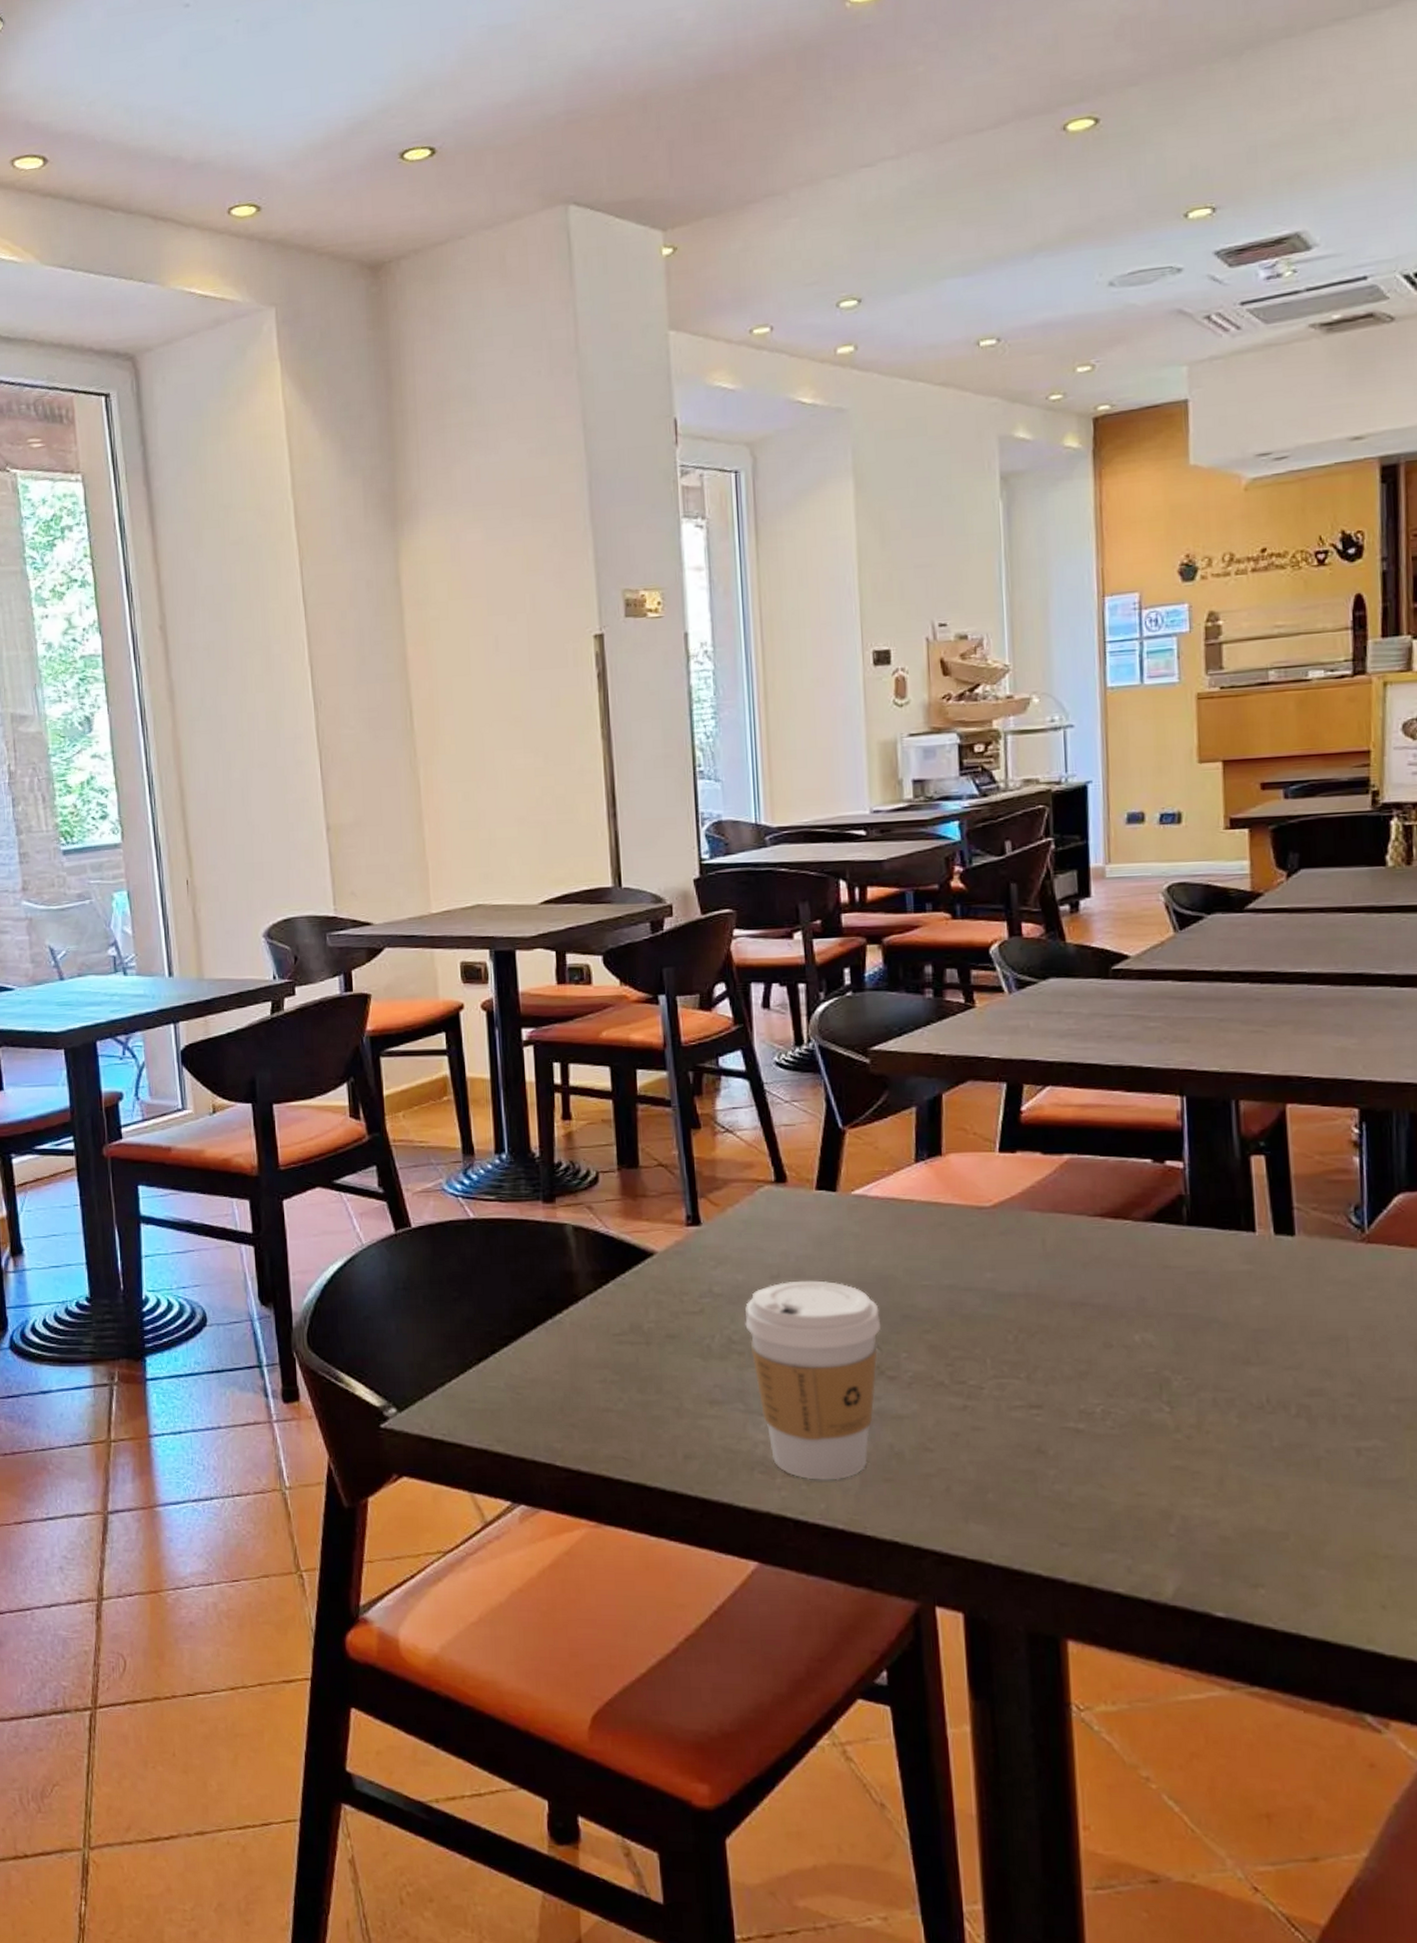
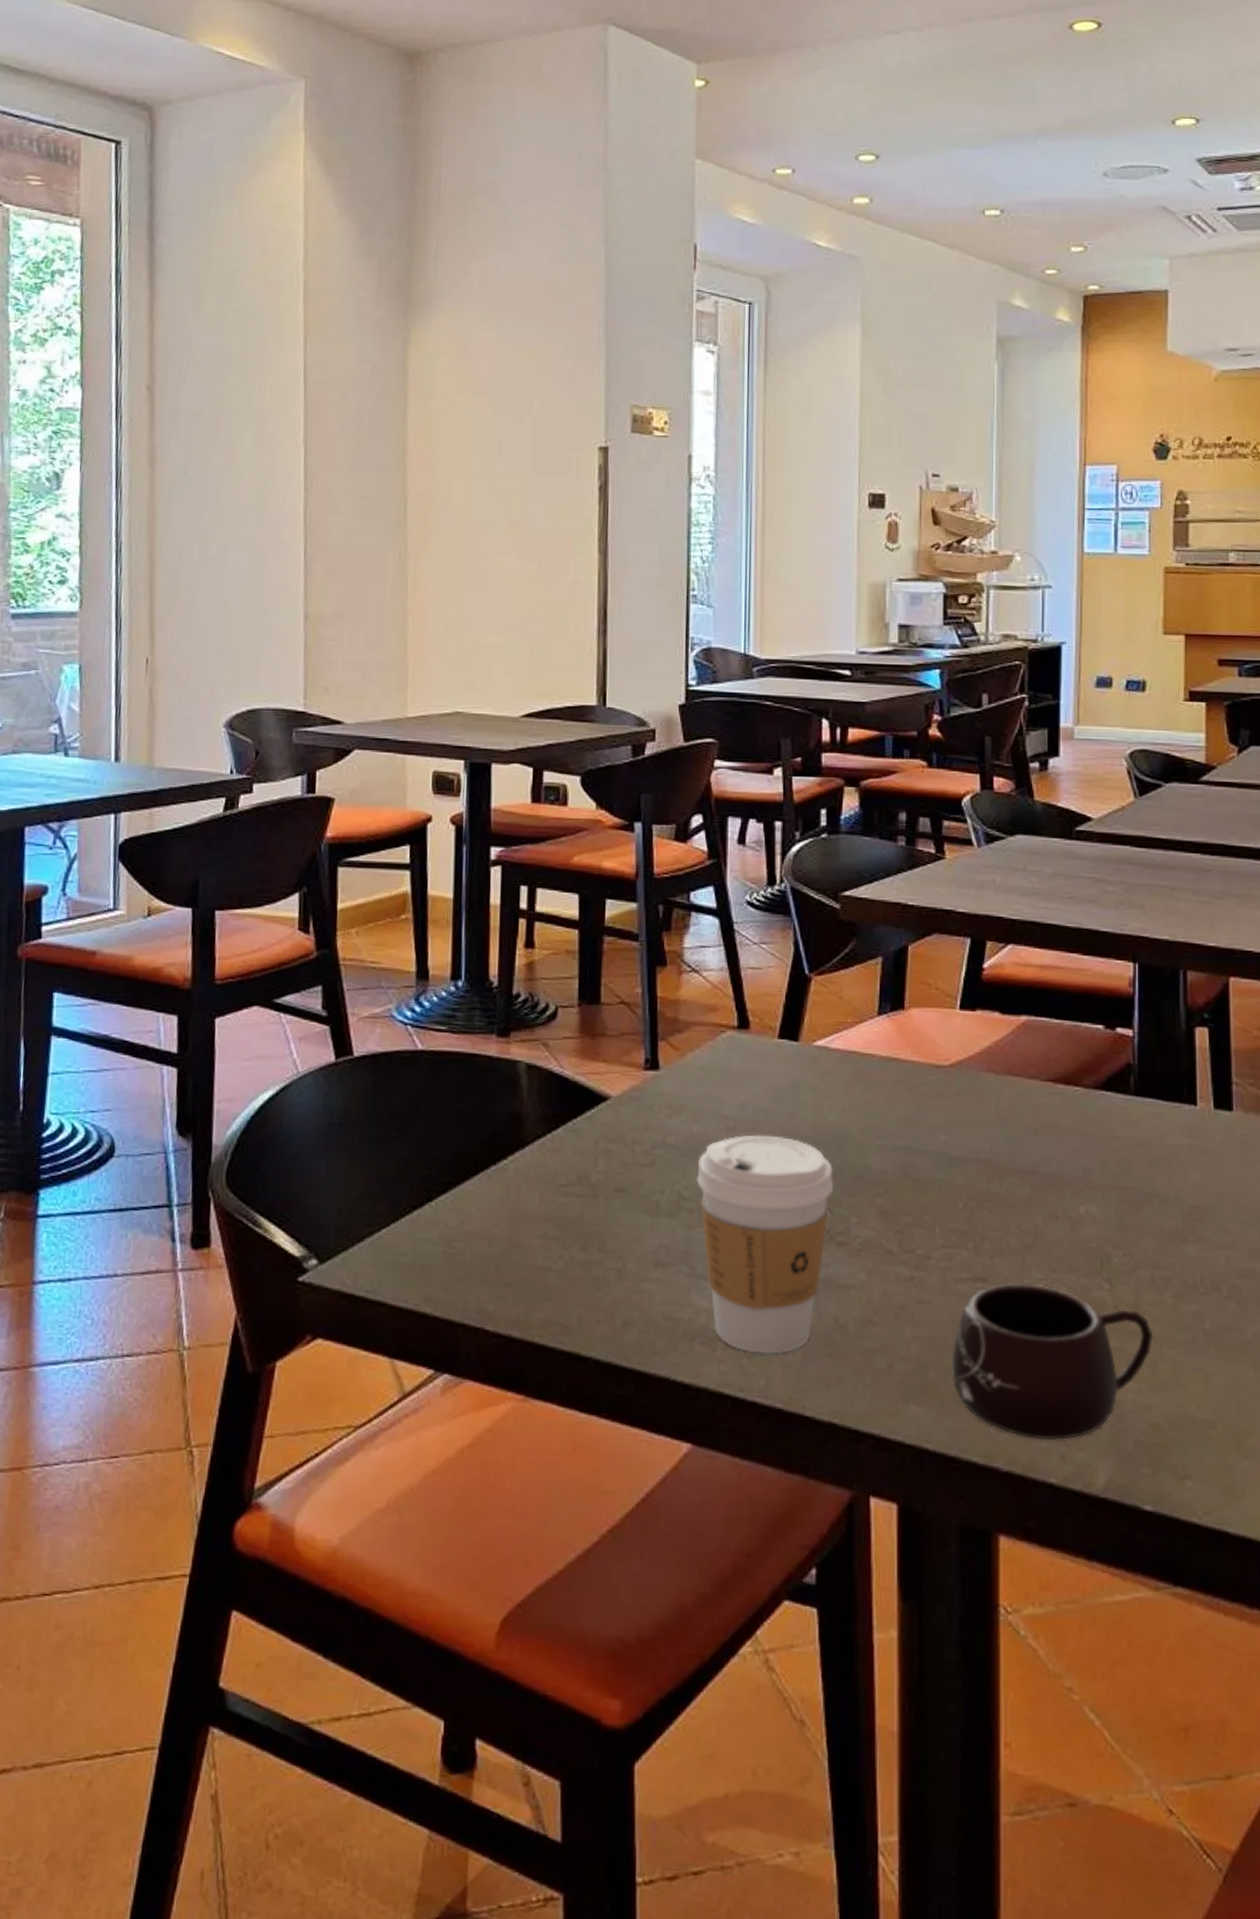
mug: none [1010,1408,1219,1554] -> present [952,1282,1154,1440]

